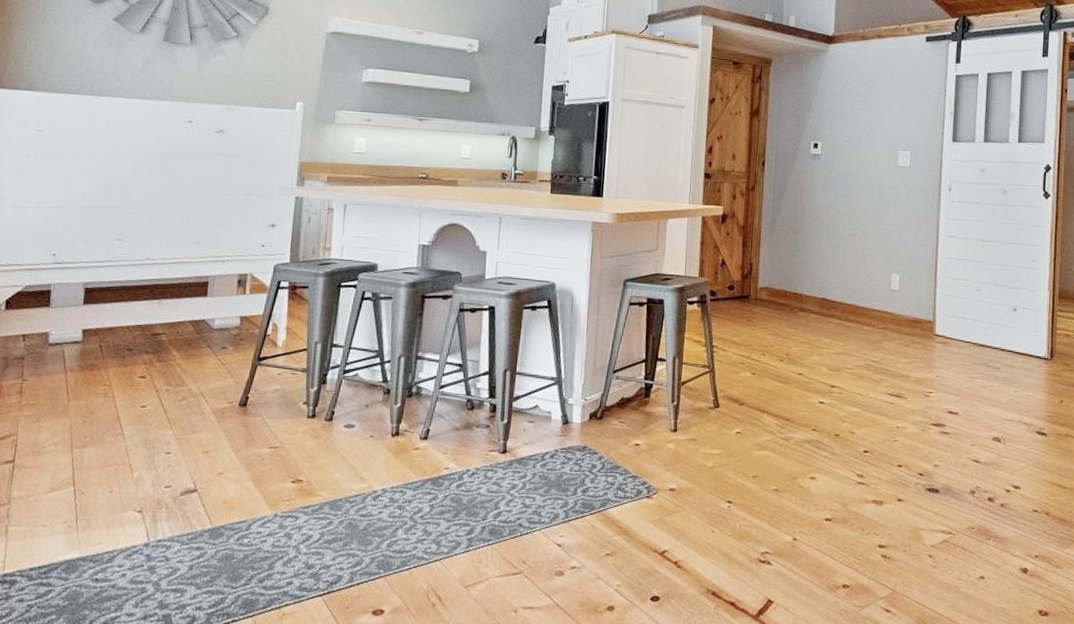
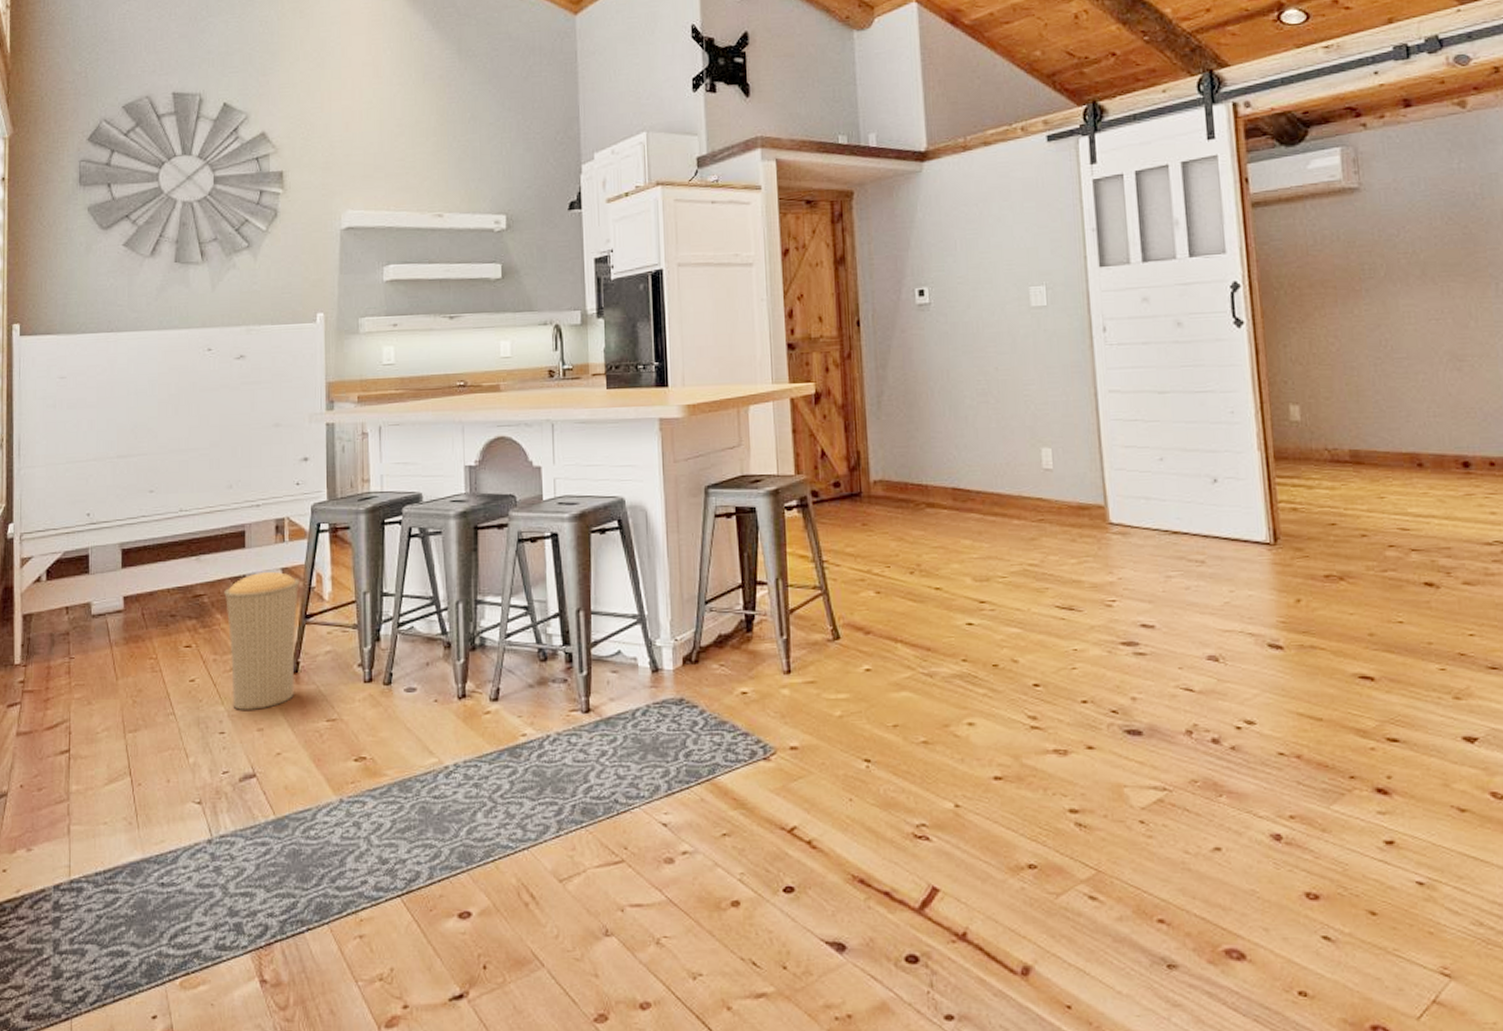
trash can: none [181,318,256,436] -> present [224,571,300,712]

